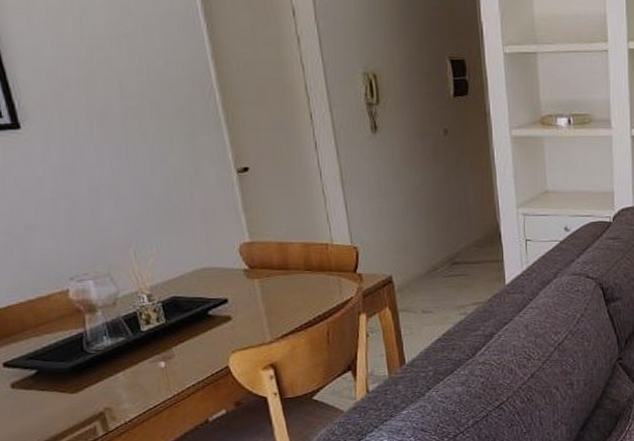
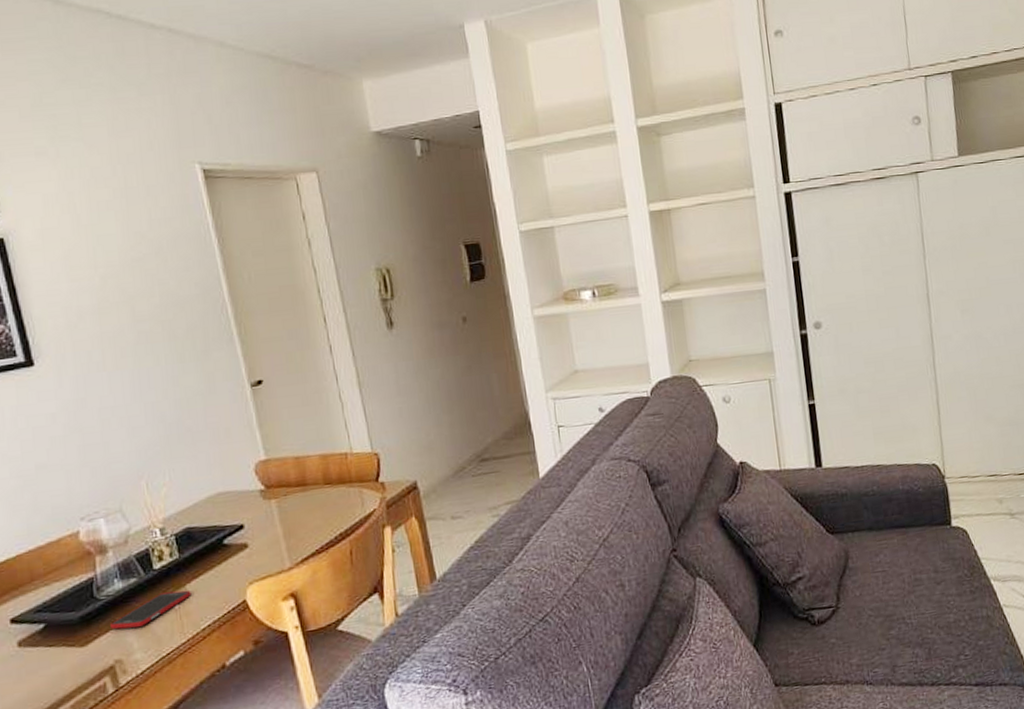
cell phone: none [100,352,177,382] -> present [110,590,192,630]

